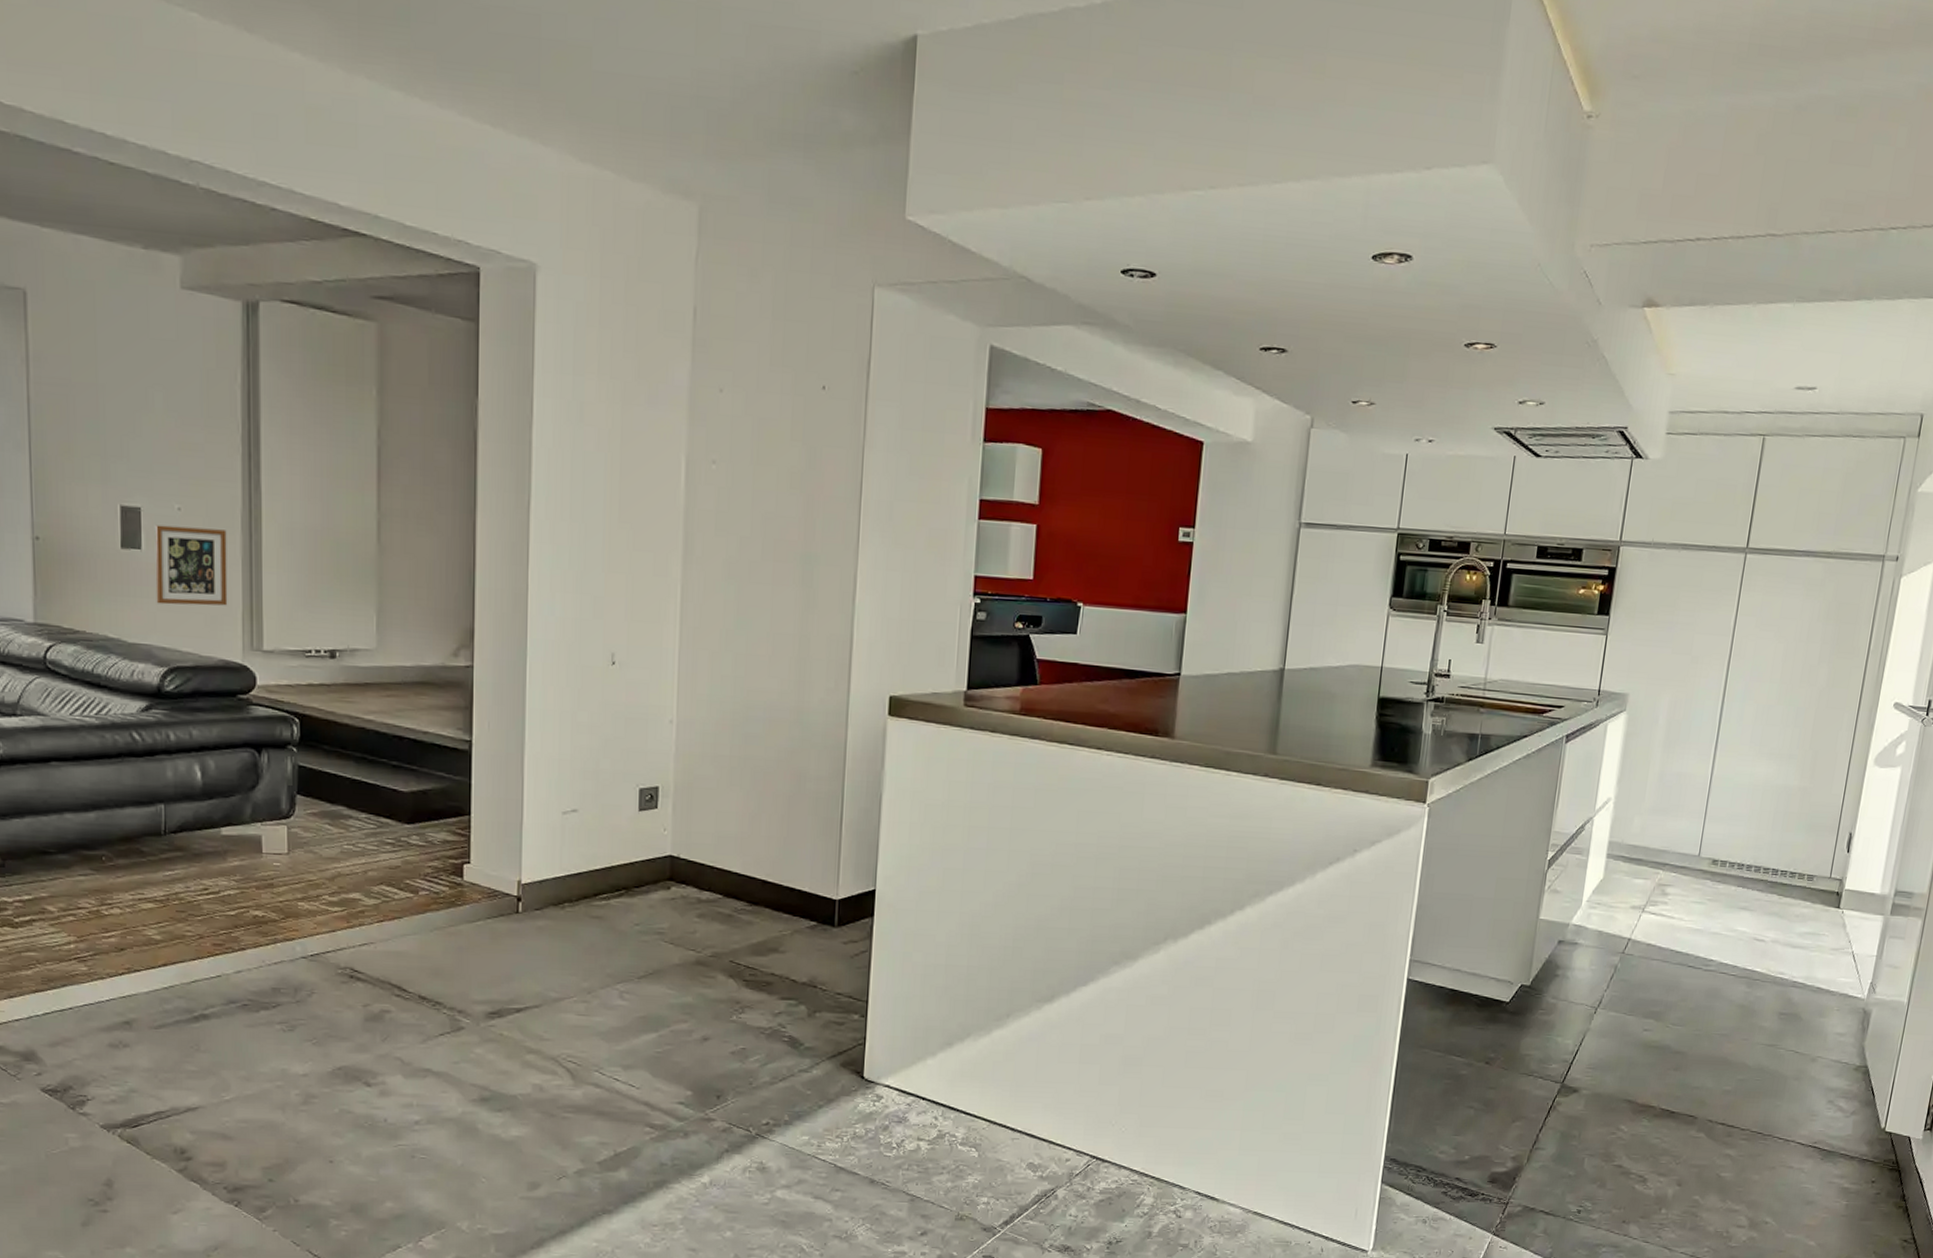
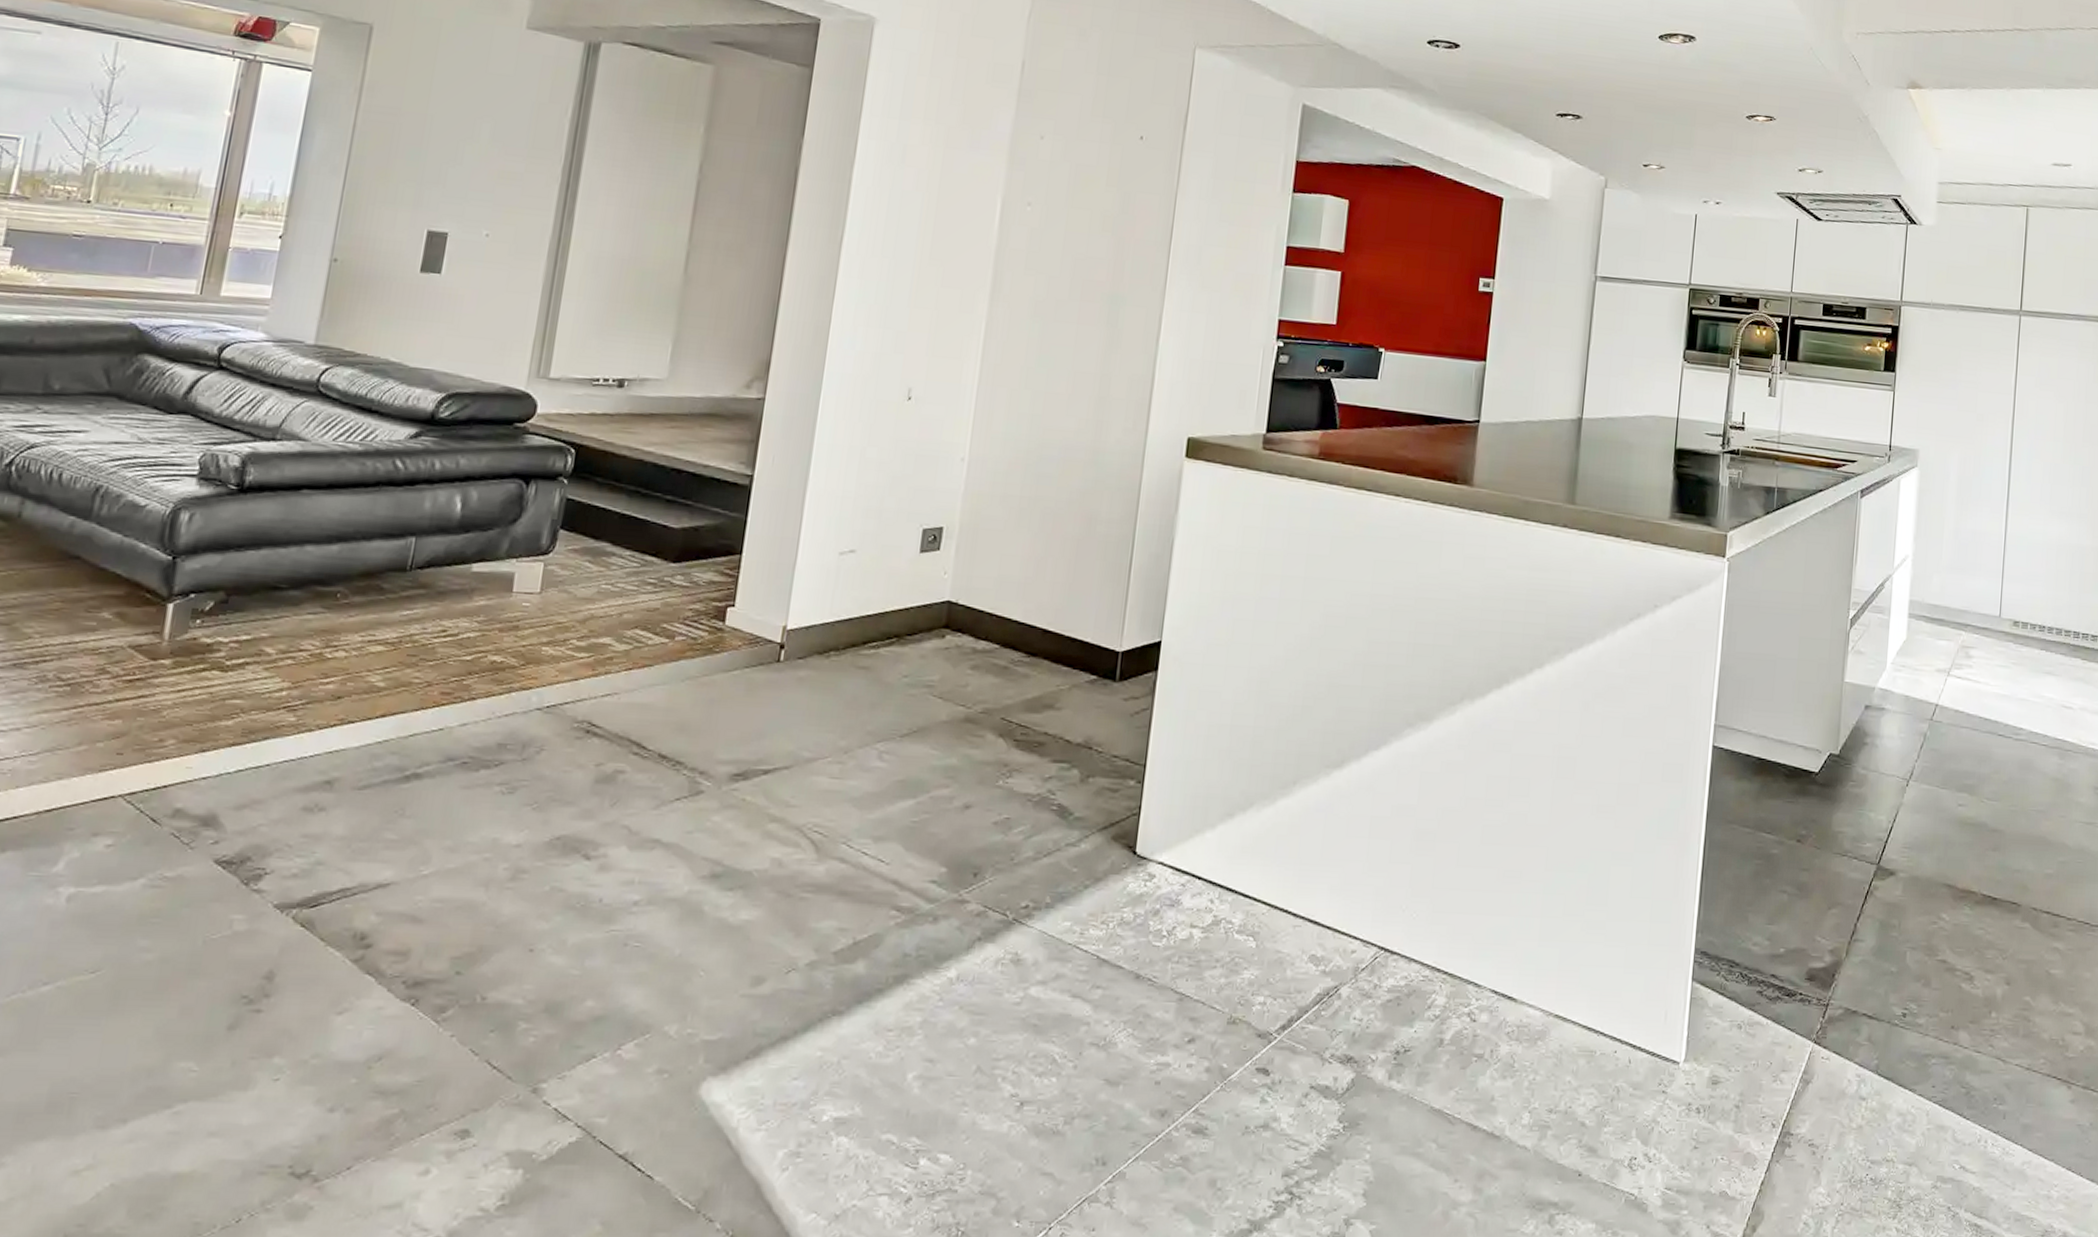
picture frame: present [154,525,228,606] -> none [446,250,532,332]

